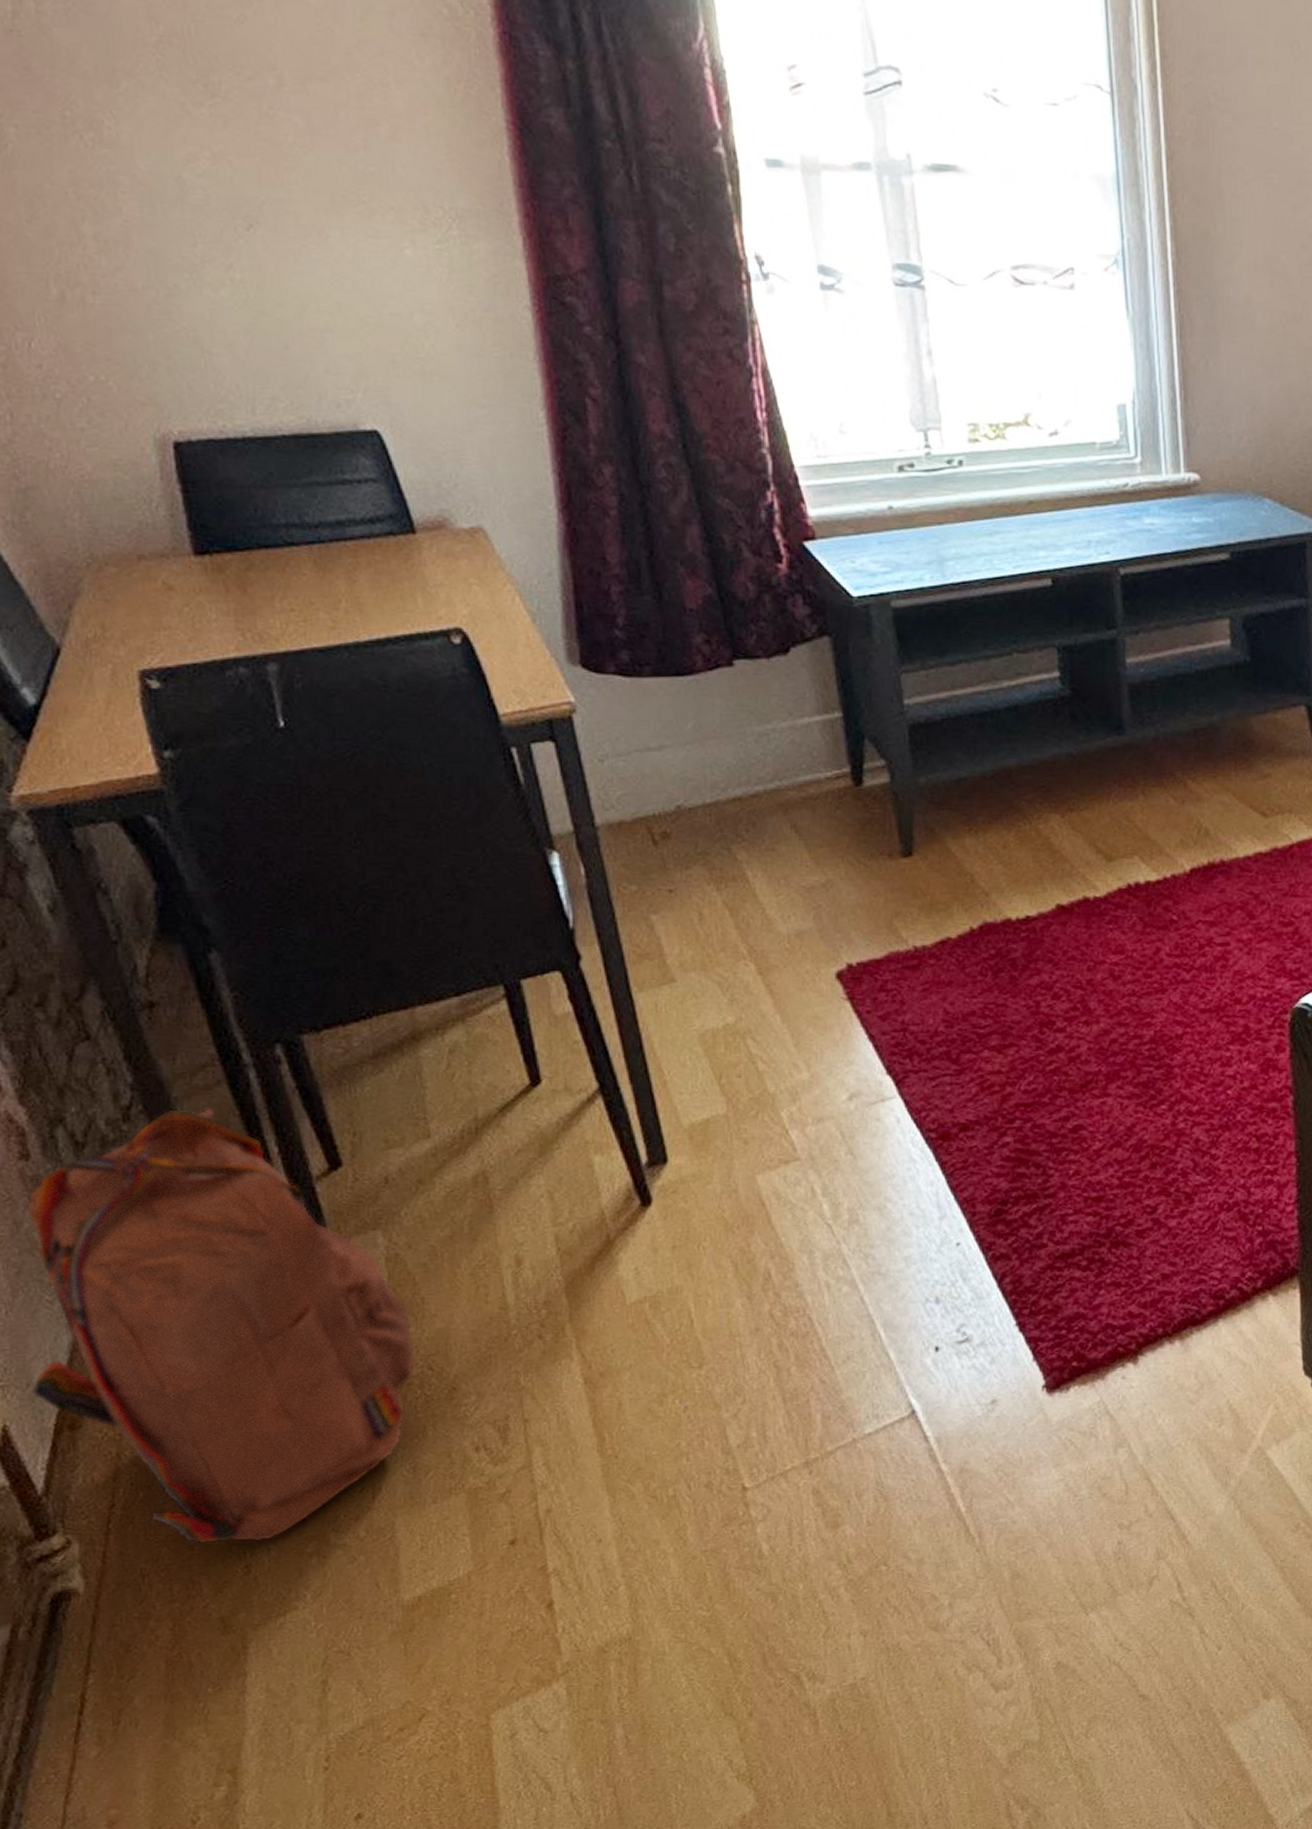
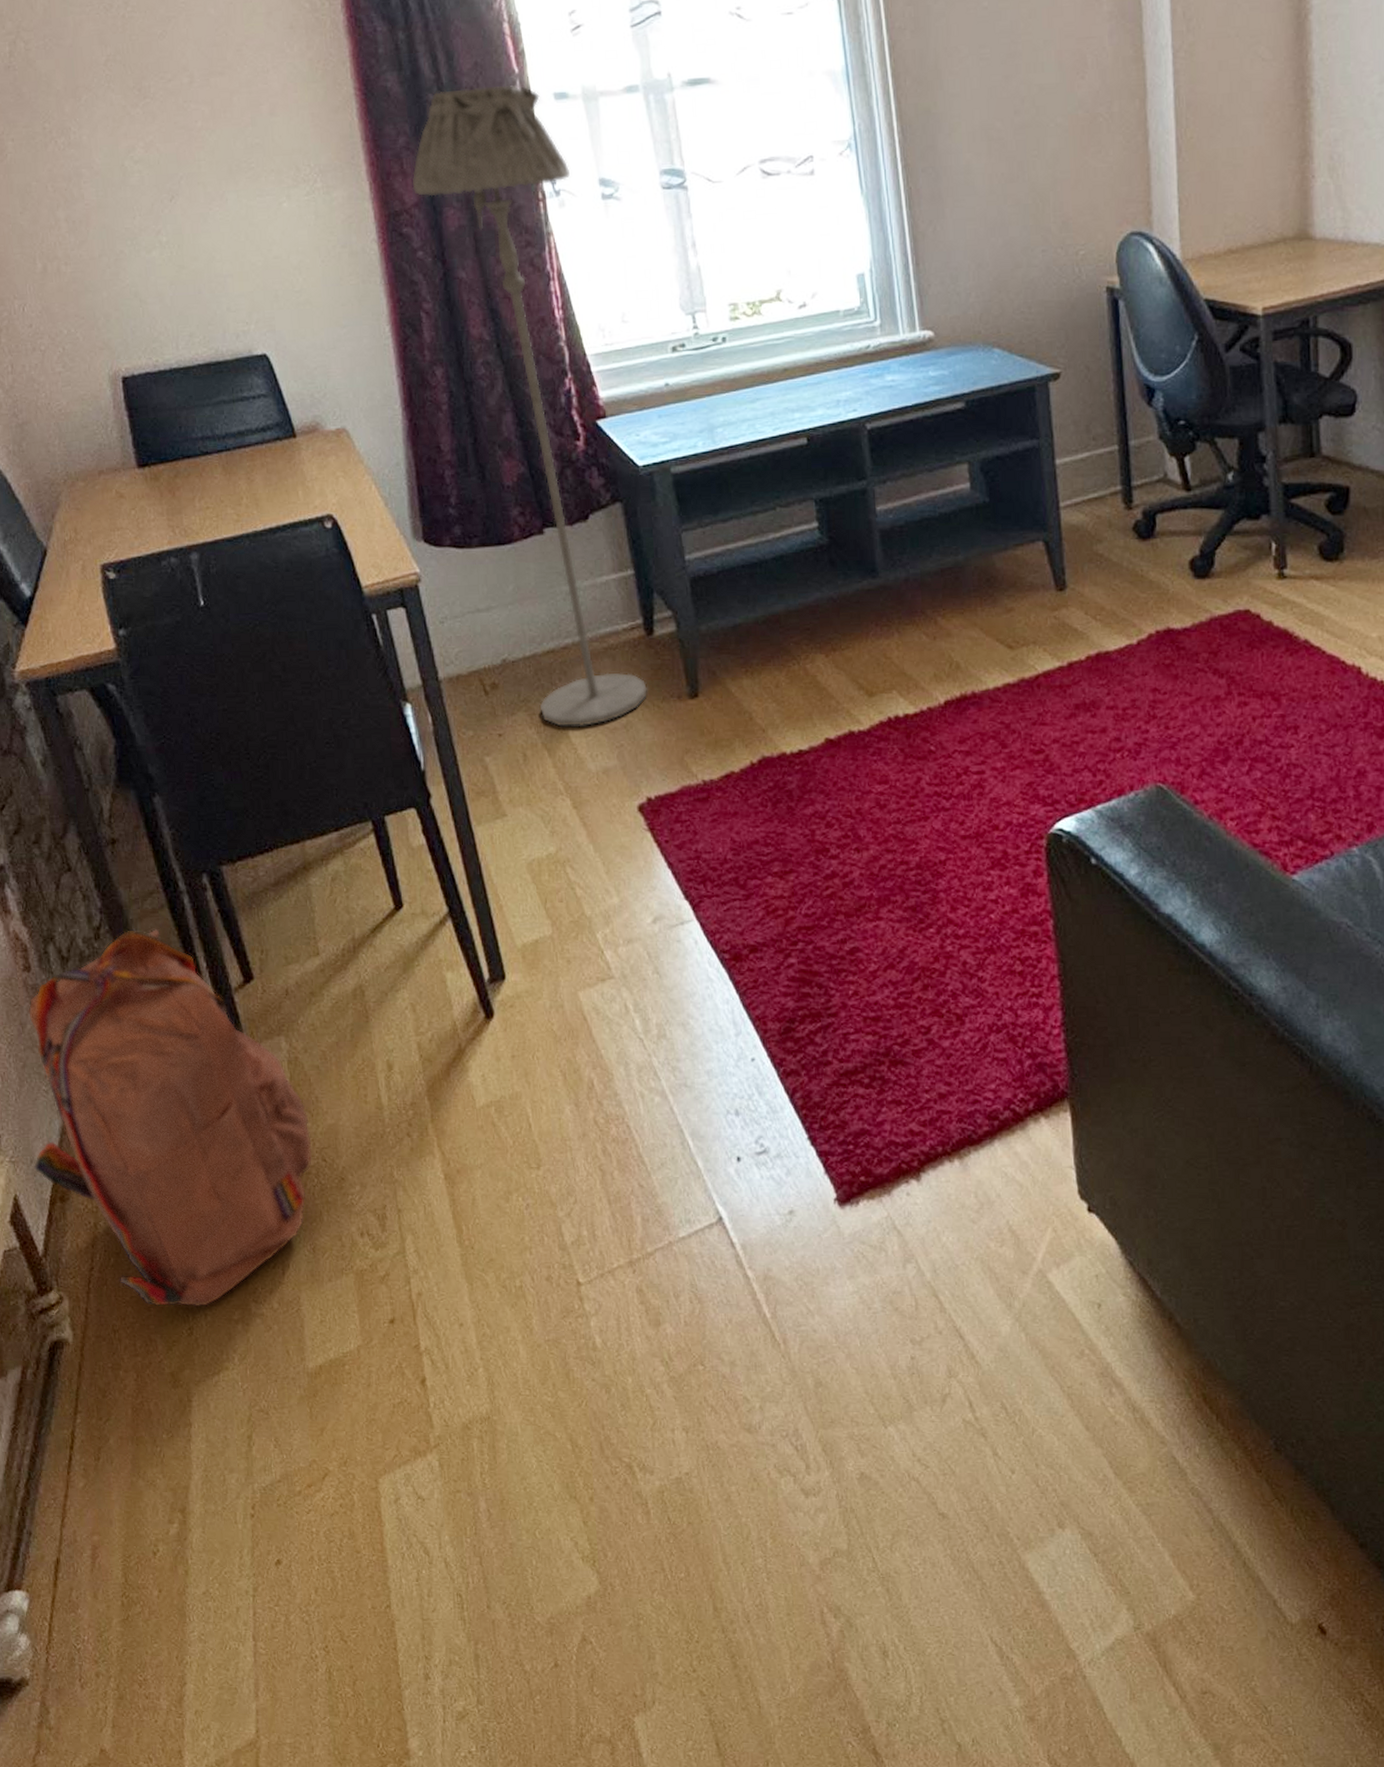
floor lamp: none [579,138,854,884] -> present [411,84,648,727]

